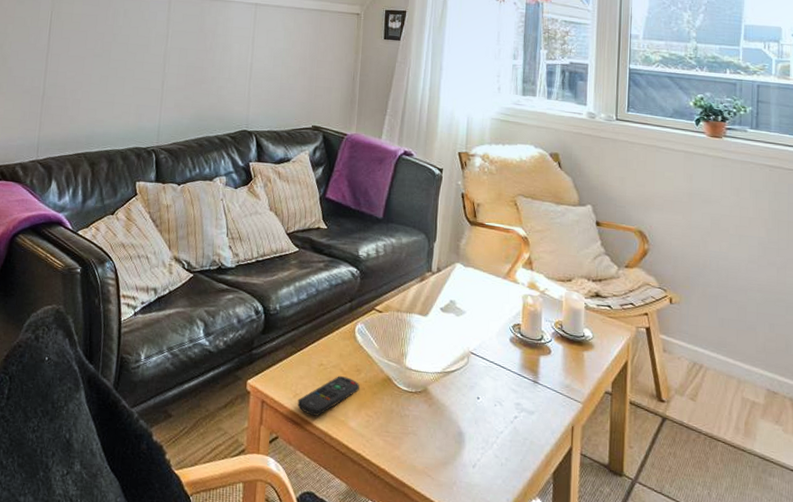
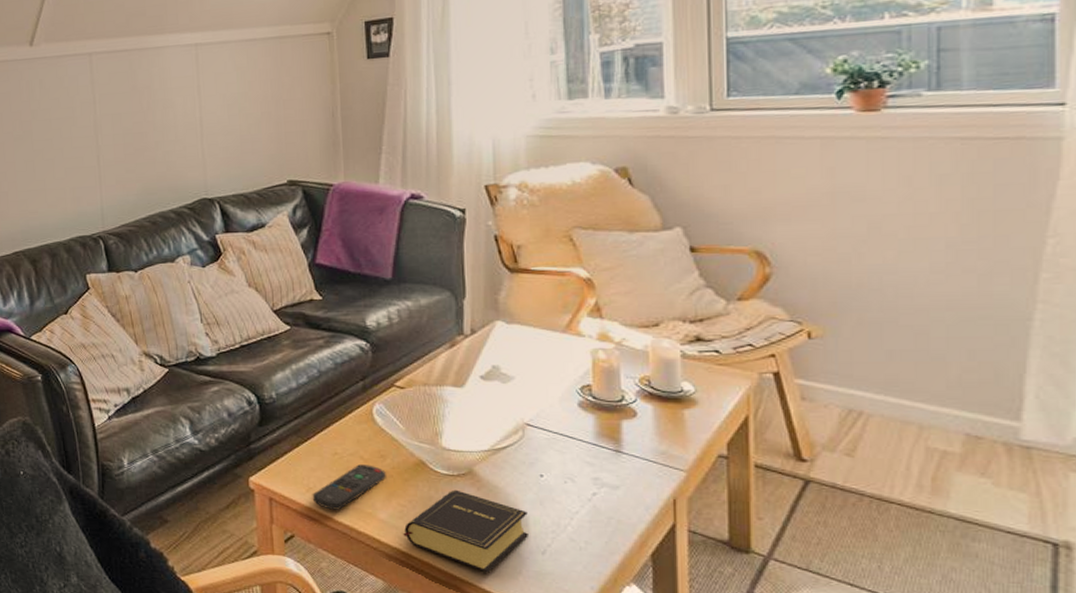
book: none [367,405,465,482] -> present [403,489,528,573]

